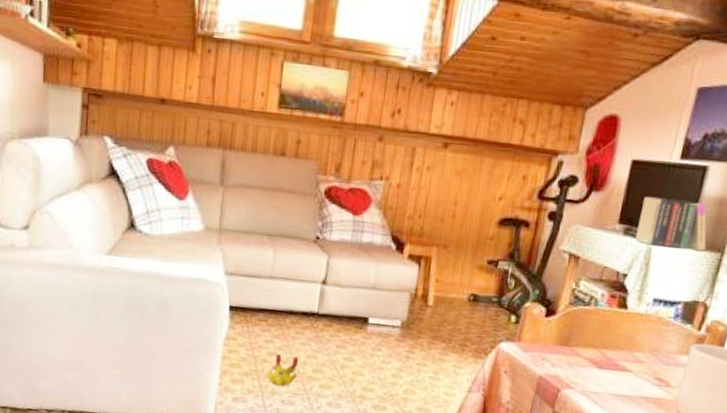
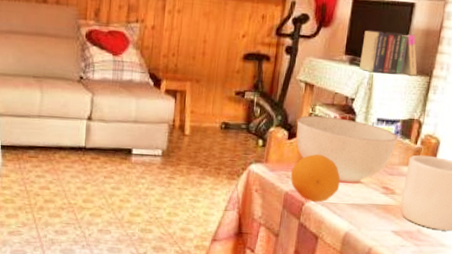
toy: present [268,353,299,387] -> none [41,187,70,218]
fruit: none [546,335,605,391] -> present [290,154,341,203]
bowl: none [554,291,679,371] -> present [296,115,399,183]

